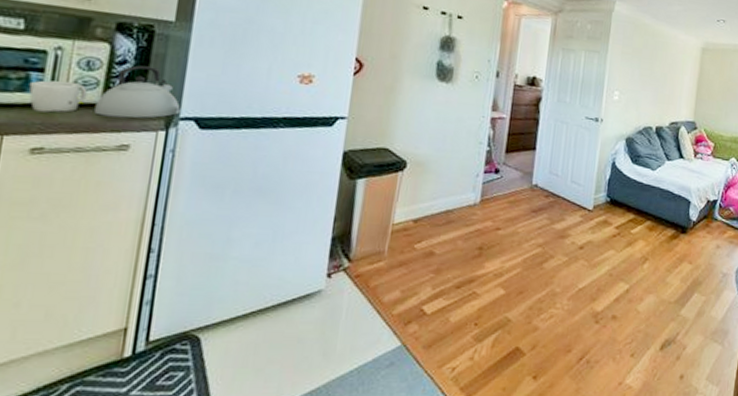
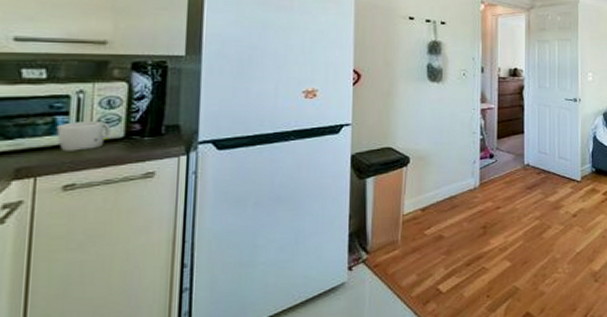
kettle: present [94,65,181,119] -> none [119,99,199,149]

